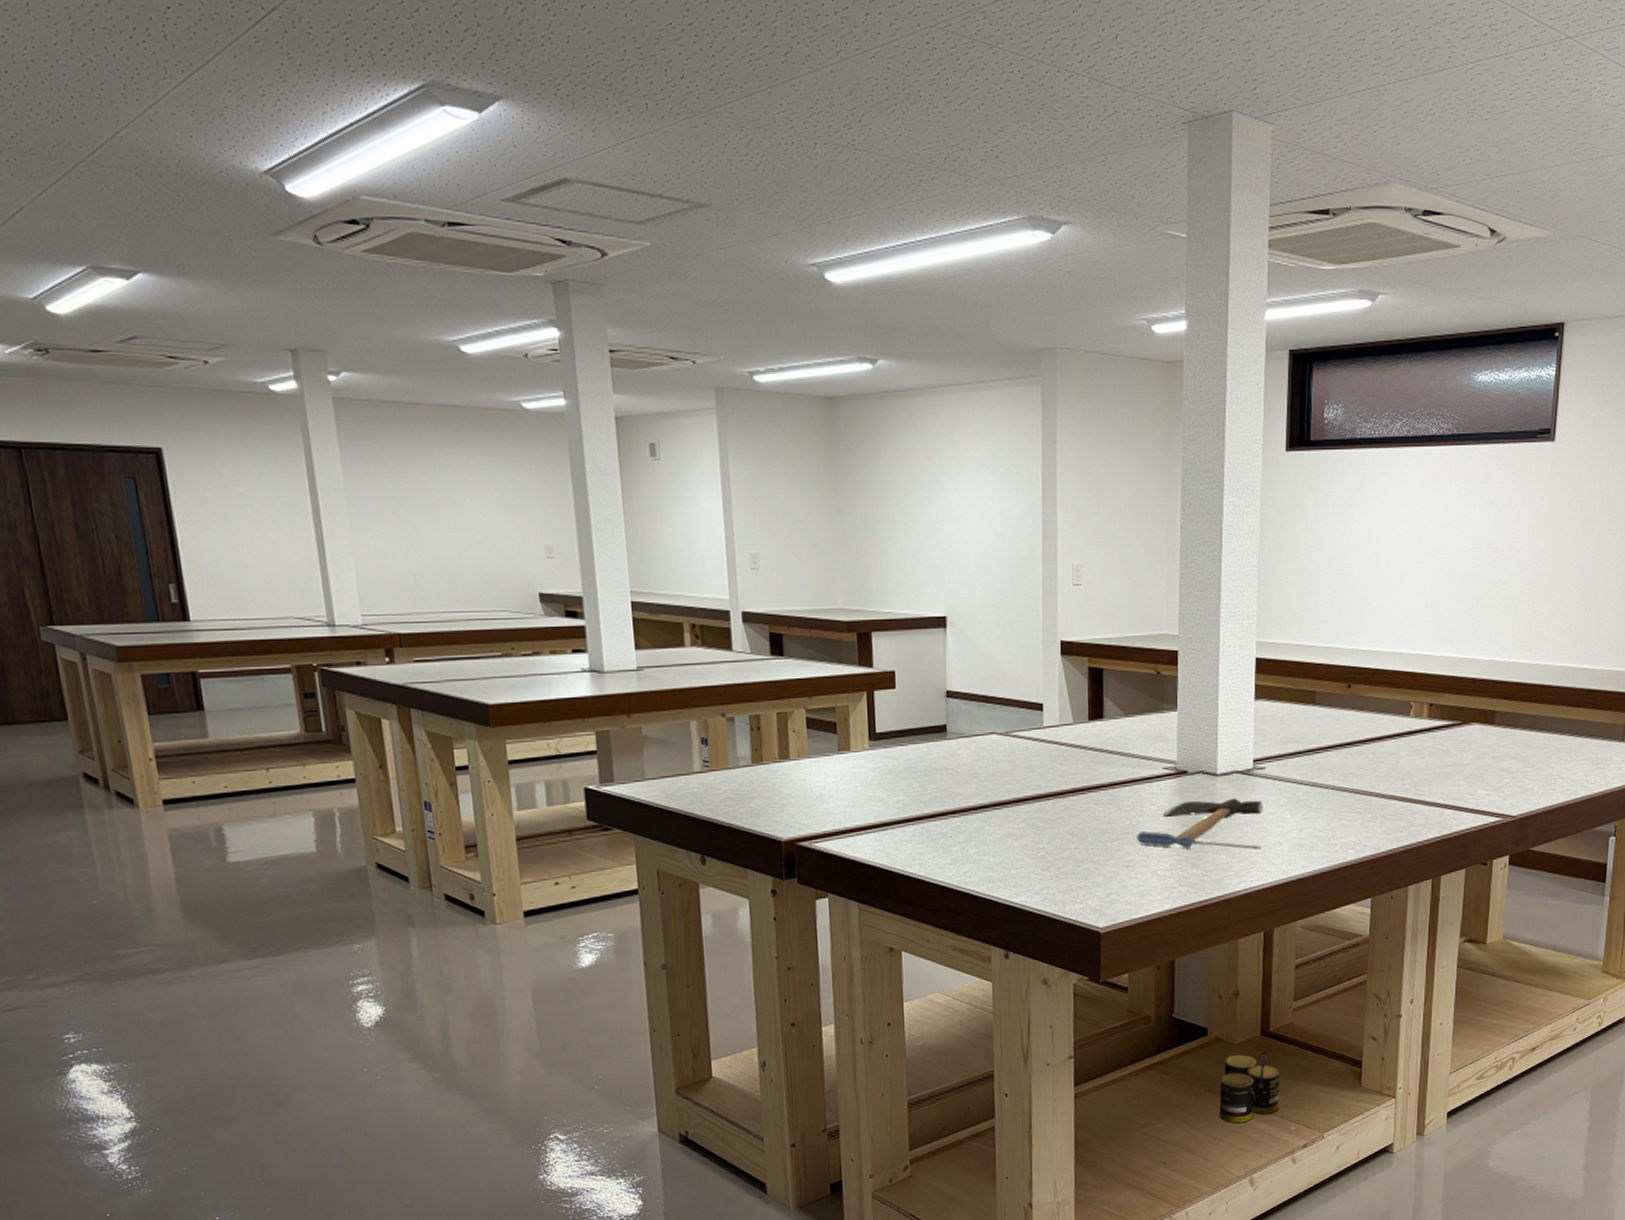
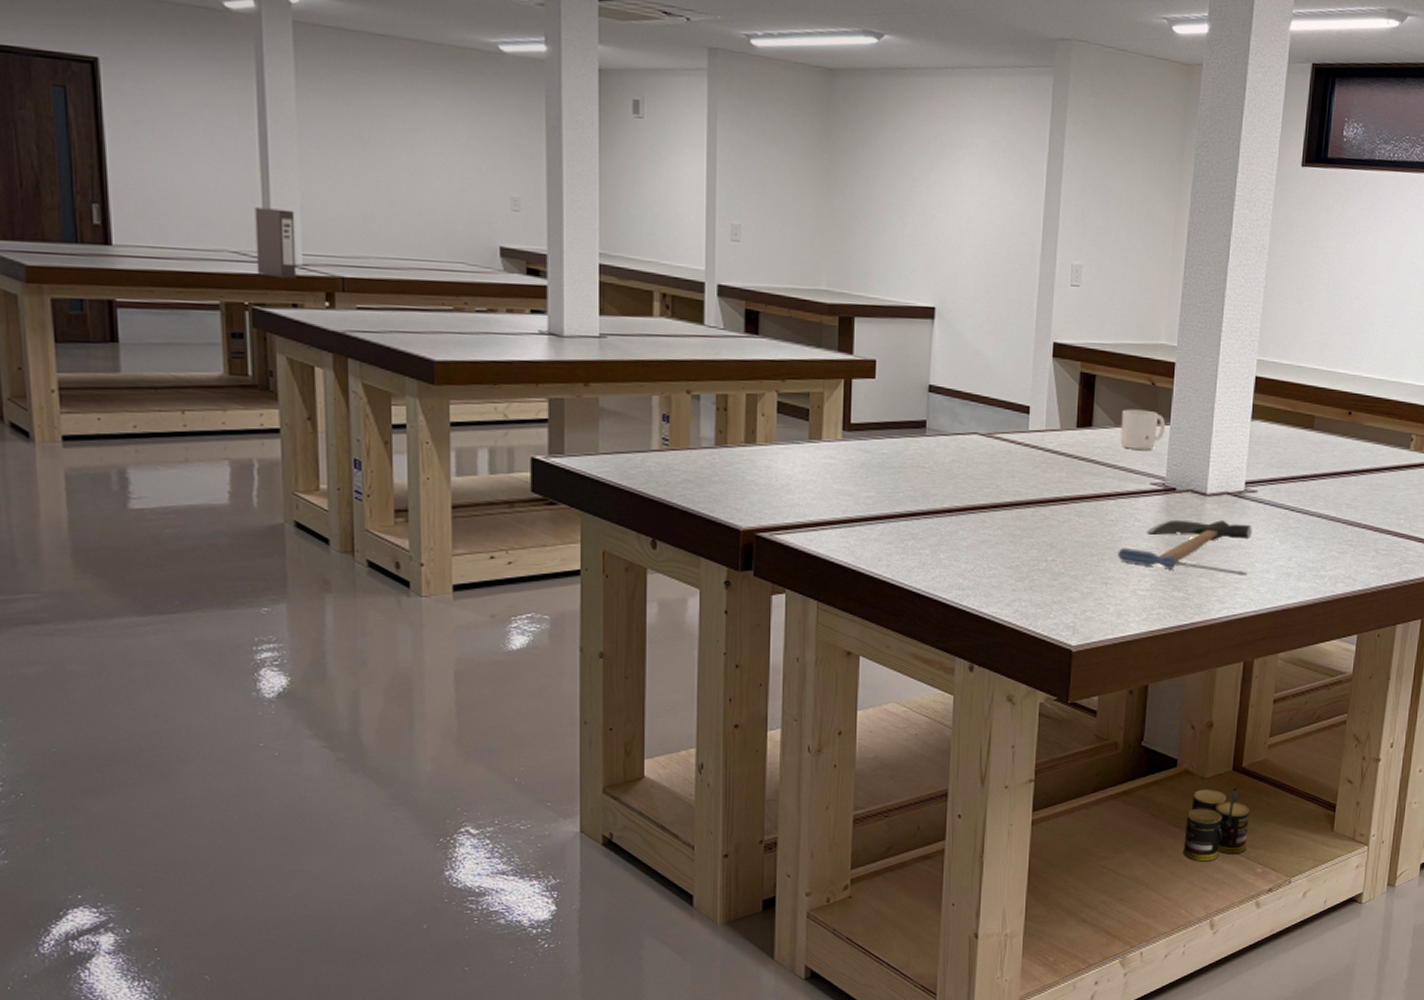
binder: none [314,574,358,639] -> present [255,207,297,279]
mug: none [1130,698,1174,737] -> present [1120,409,1166,450]

